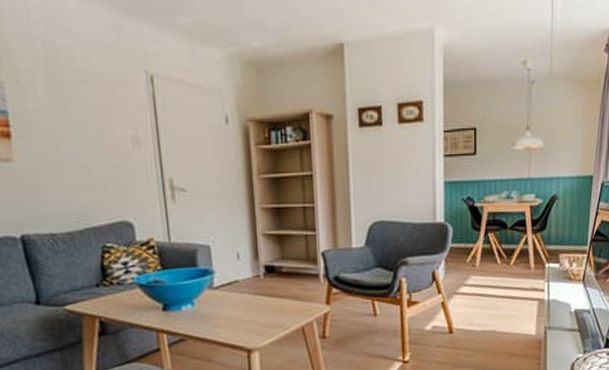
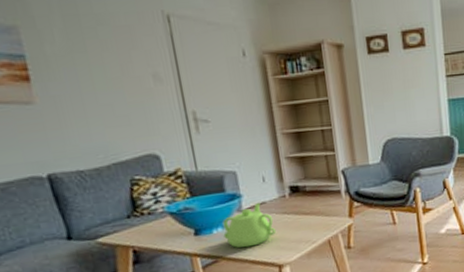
teapot: none [192,280,248,328] -> present [222,202,277,248]

